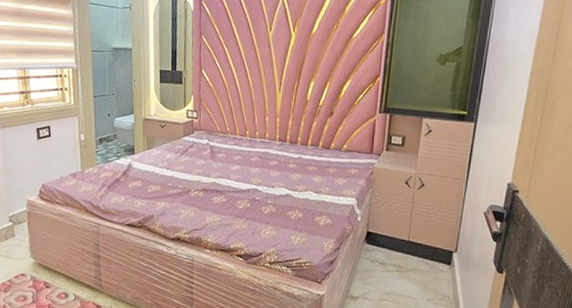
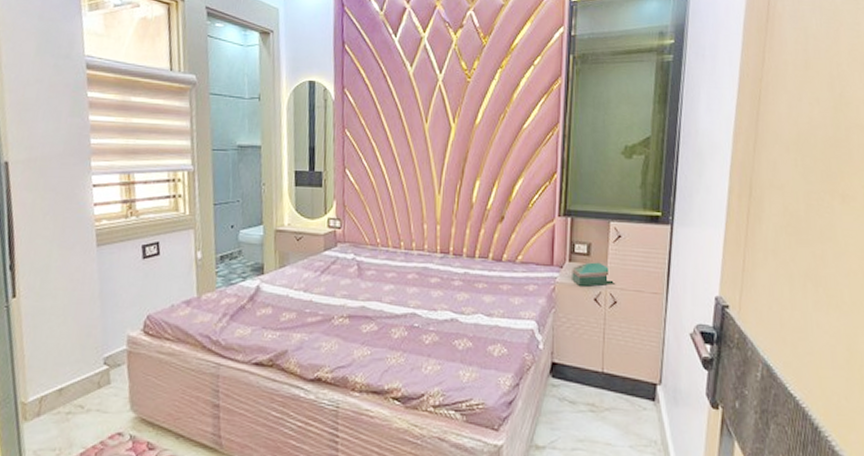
jewelry box: none [388,151,424,172] -> present [572,262,616,287]

